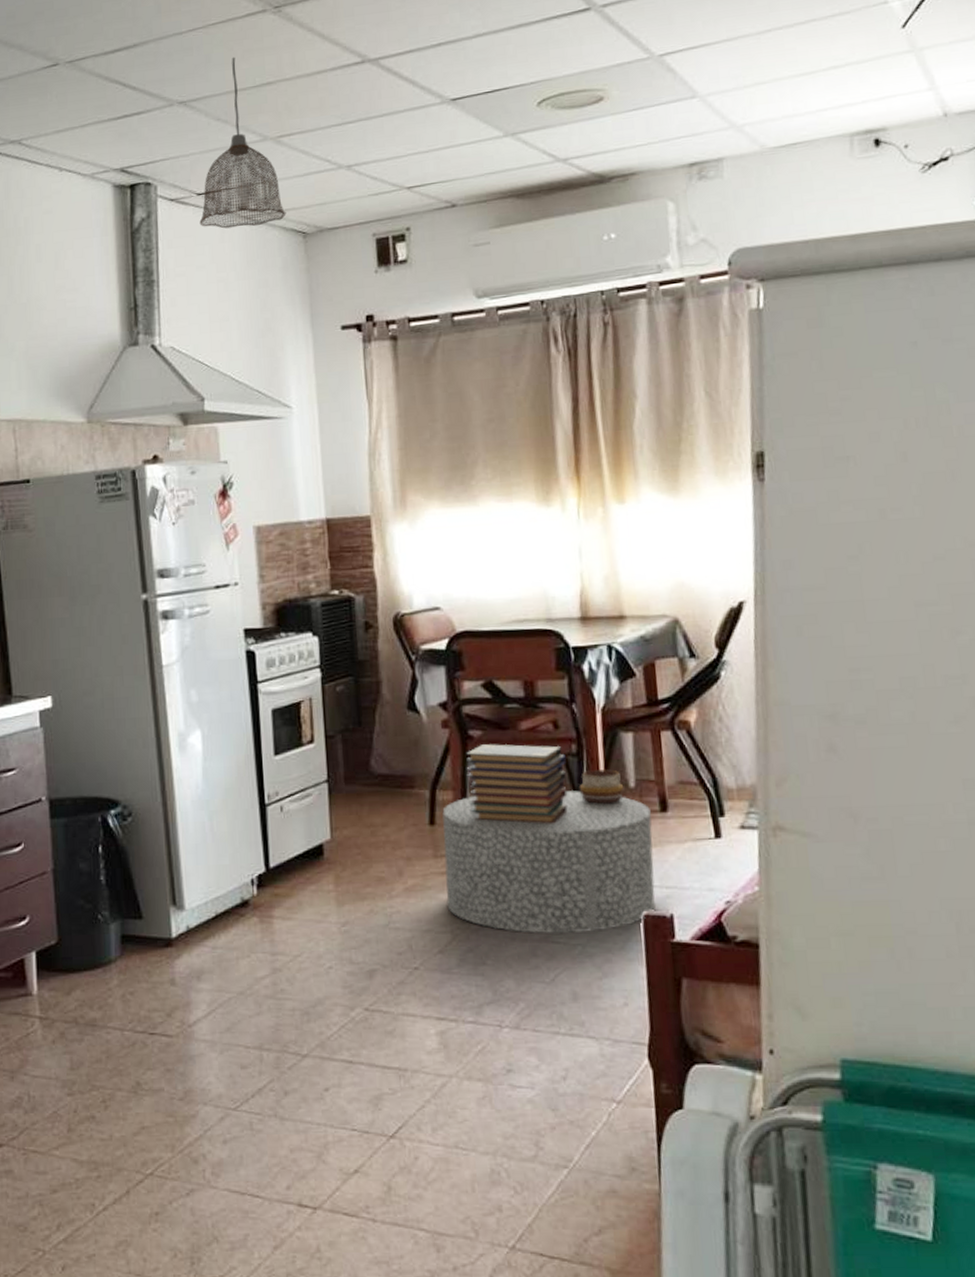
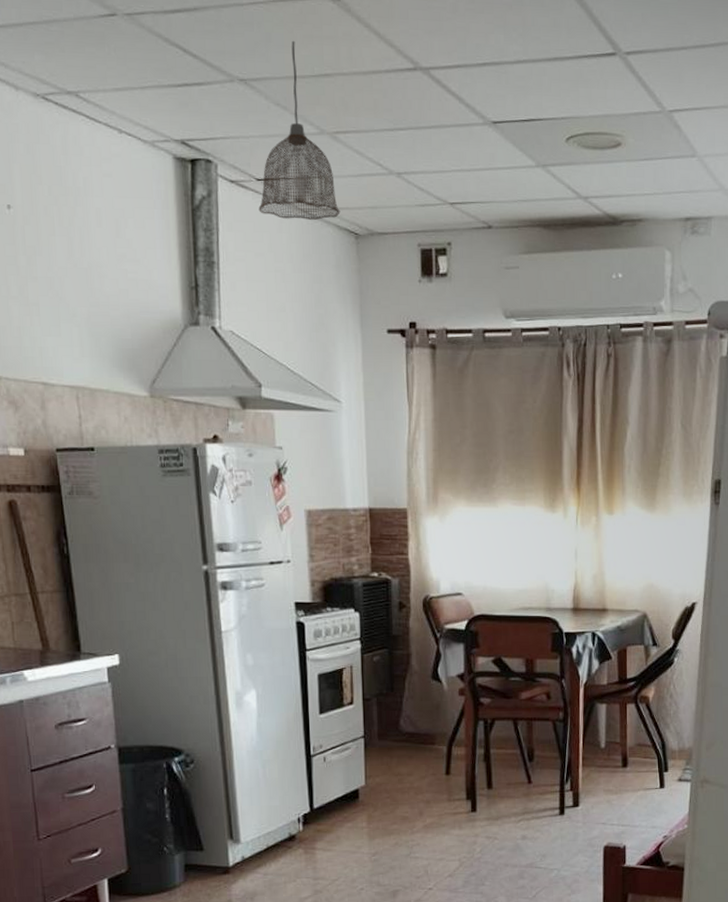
ottoman: present [442,791,655,934] -> none [456,749,615,861]
book stack: present [465,744,568,824] -> none [476,710,555,776]
decorative bowl: present [579,769,625,804] -> none [563,733,597,760]

